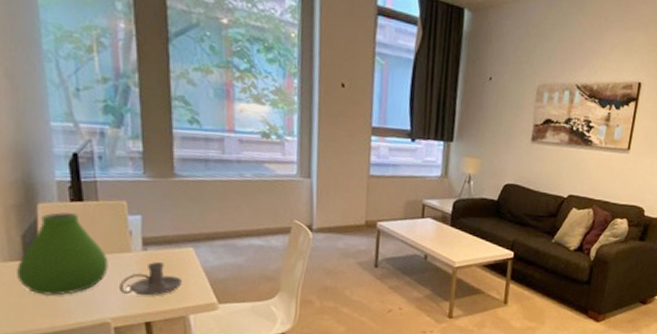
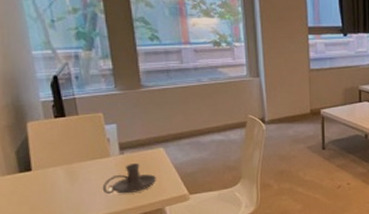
vase: present [17,212,109,296] -> none [14,128,92,202]

